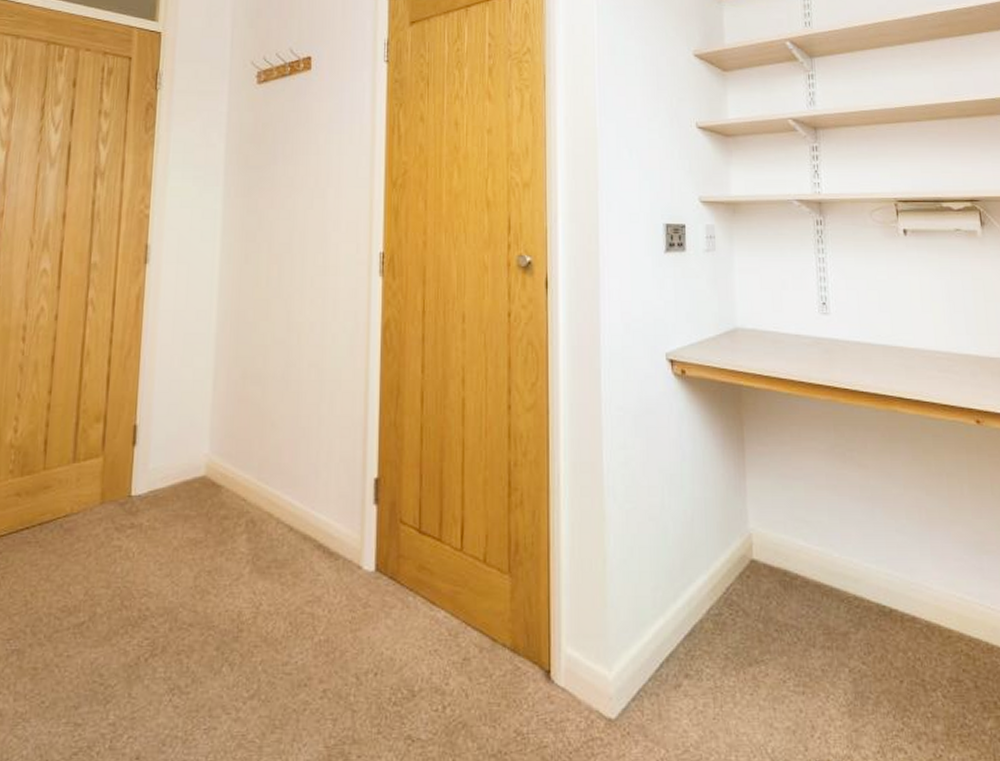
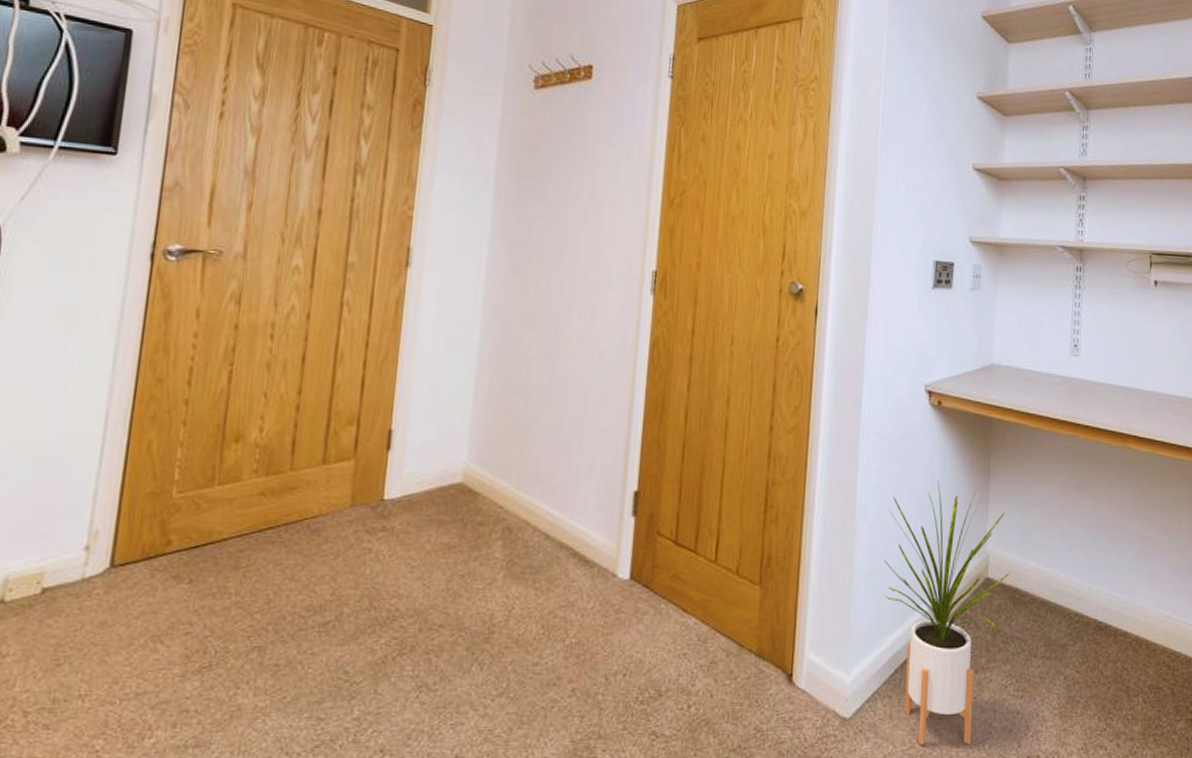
house plant: none [638,455,777,749] -> present [883,481,1010,745]

